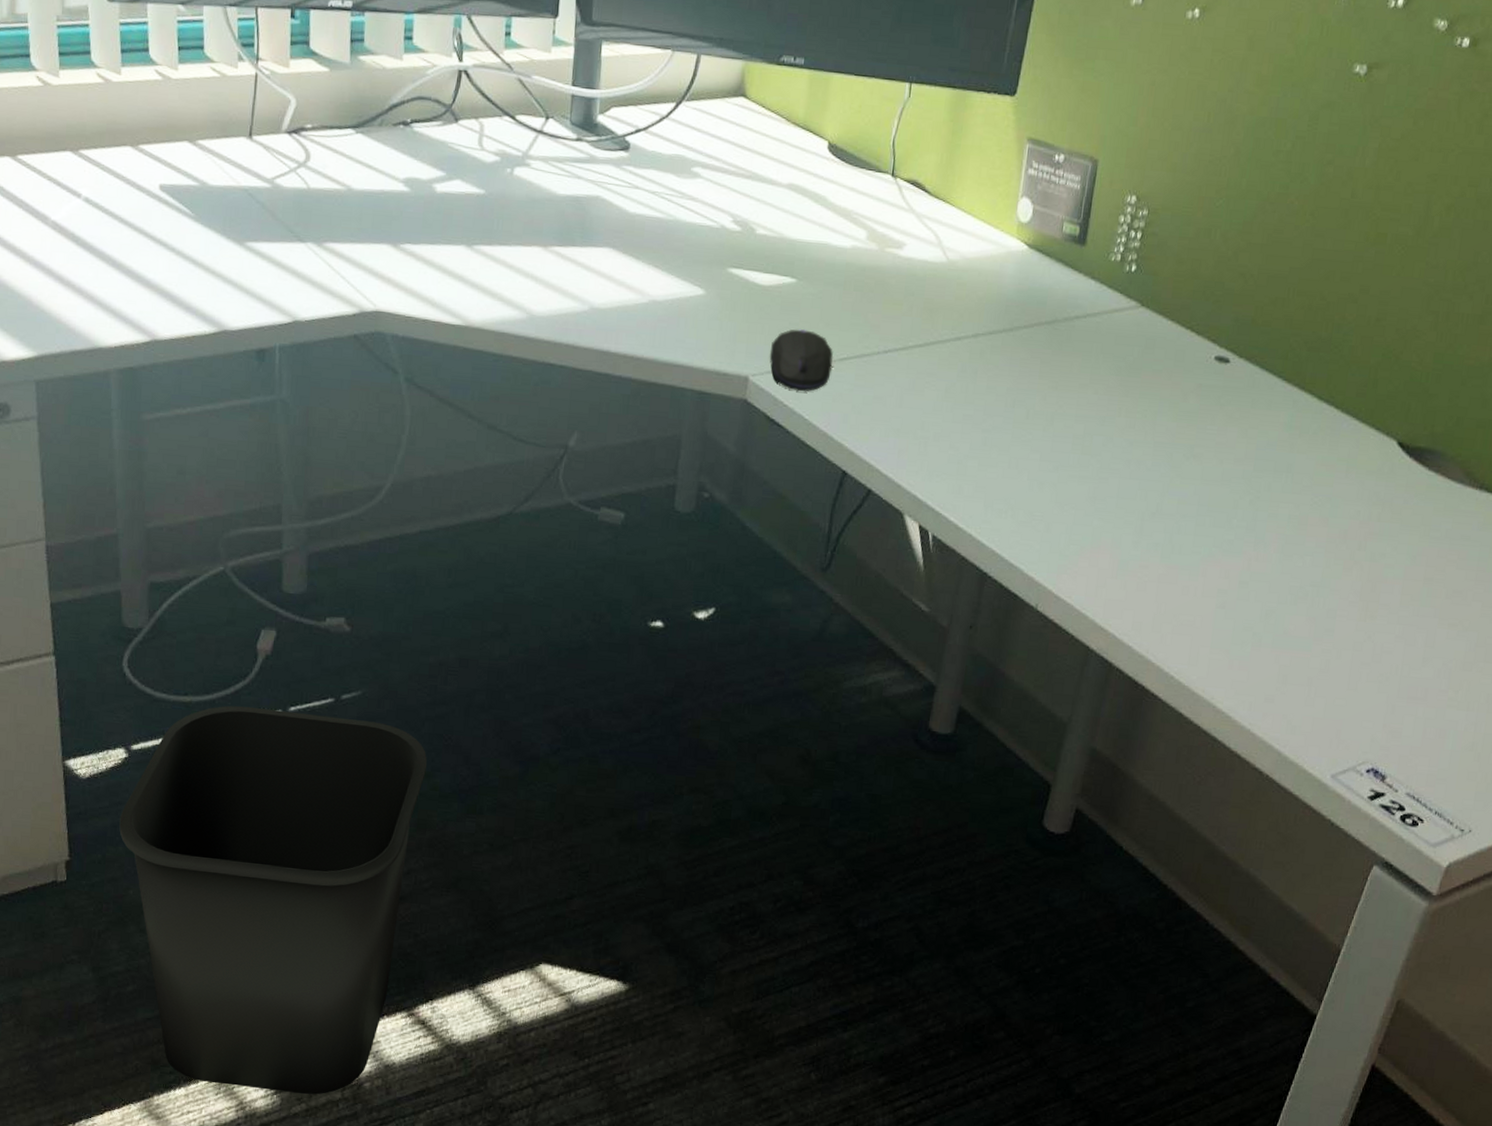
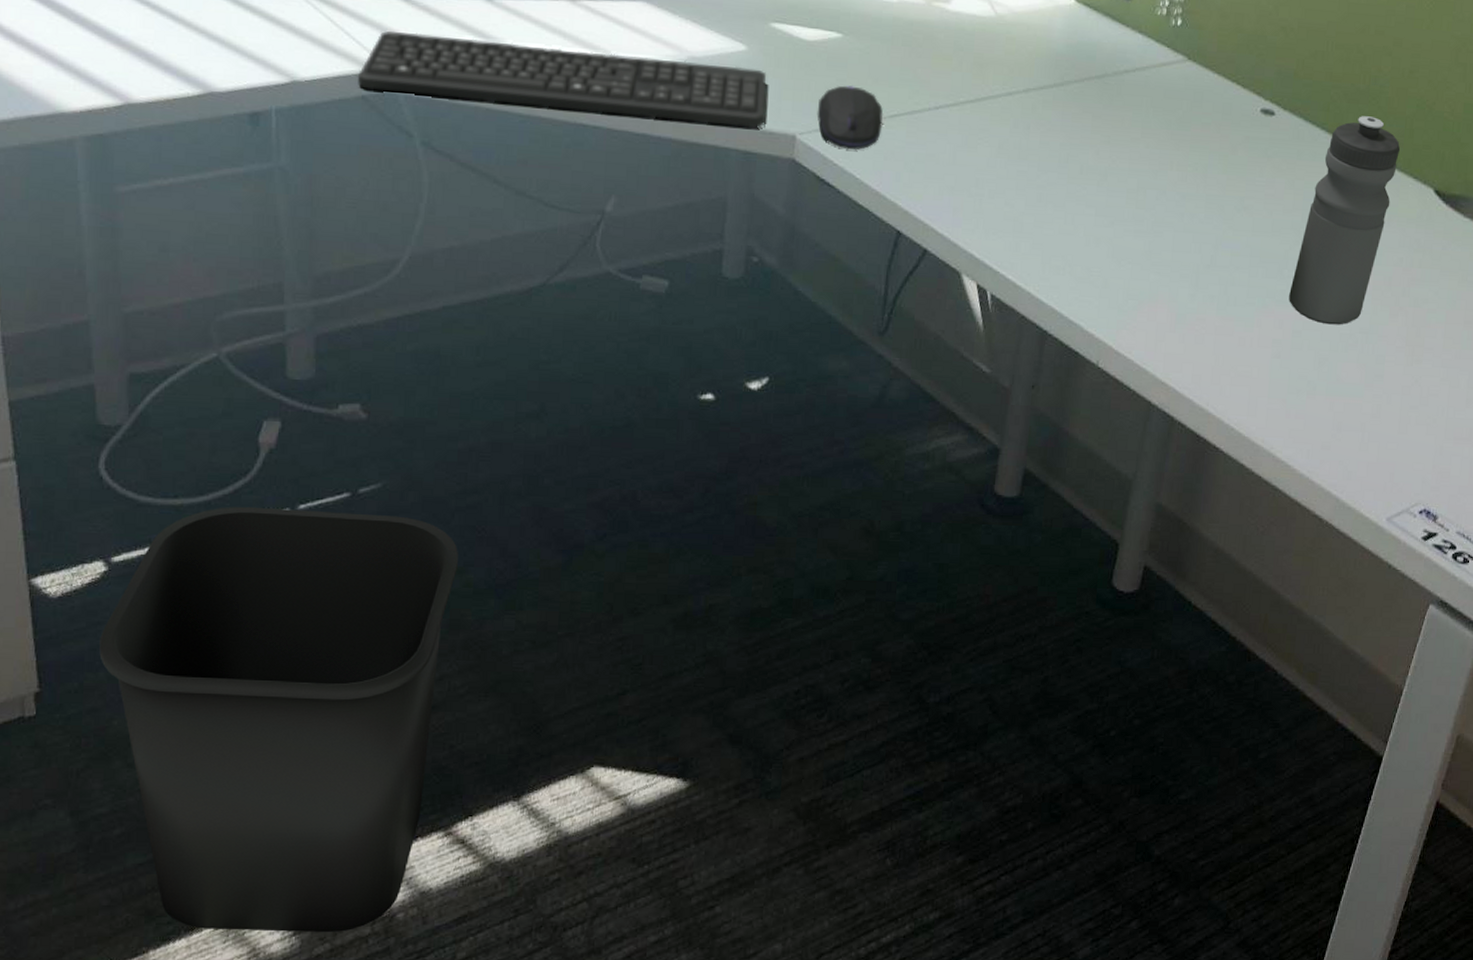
computer keyboard: none [350,274,723,369] -> present [357,30,767,128]
water bottle: none [1236,365,1363,577] -> present [1289,116,1401,325]

